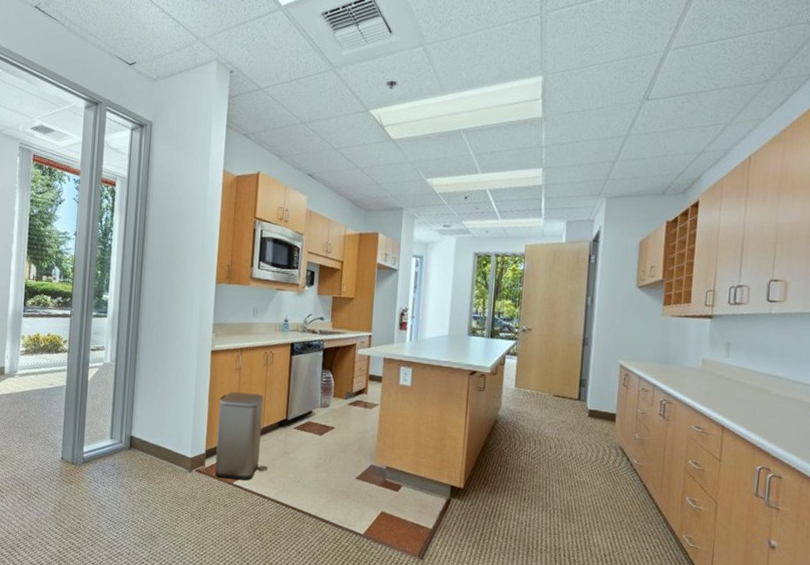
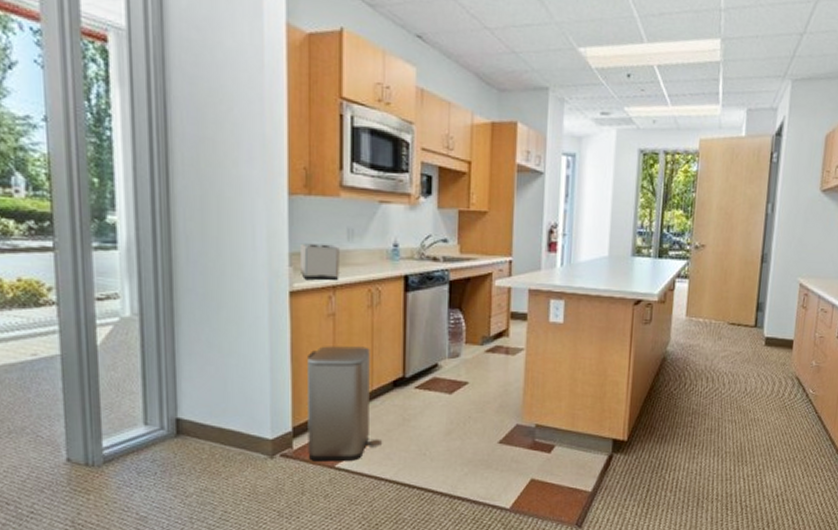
toaster: none [220,317,247,344] -> present [301,243,340,281]

